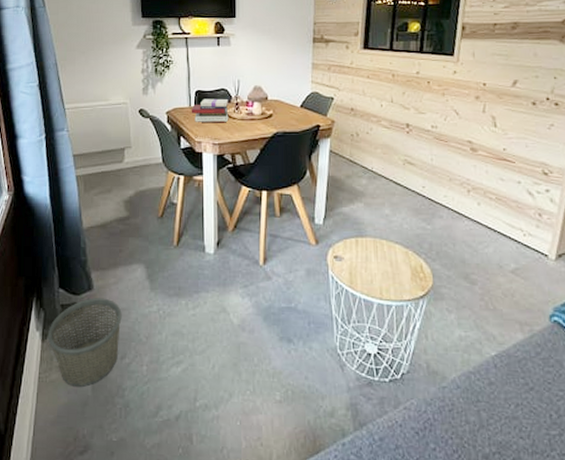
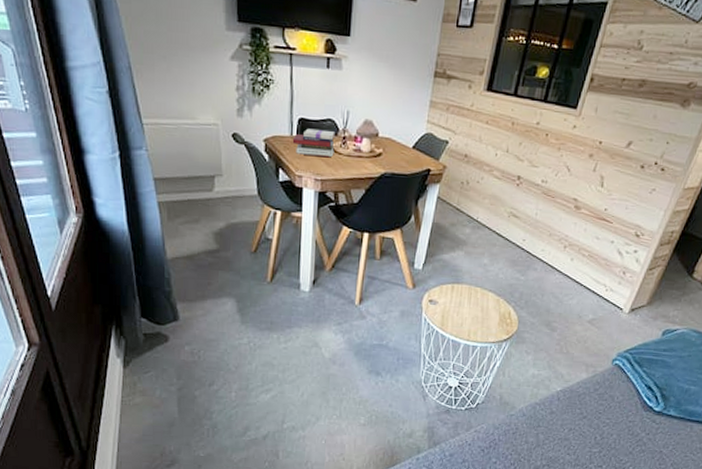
basket: present [47,298,122,387] -> none [129,328,210,410]

